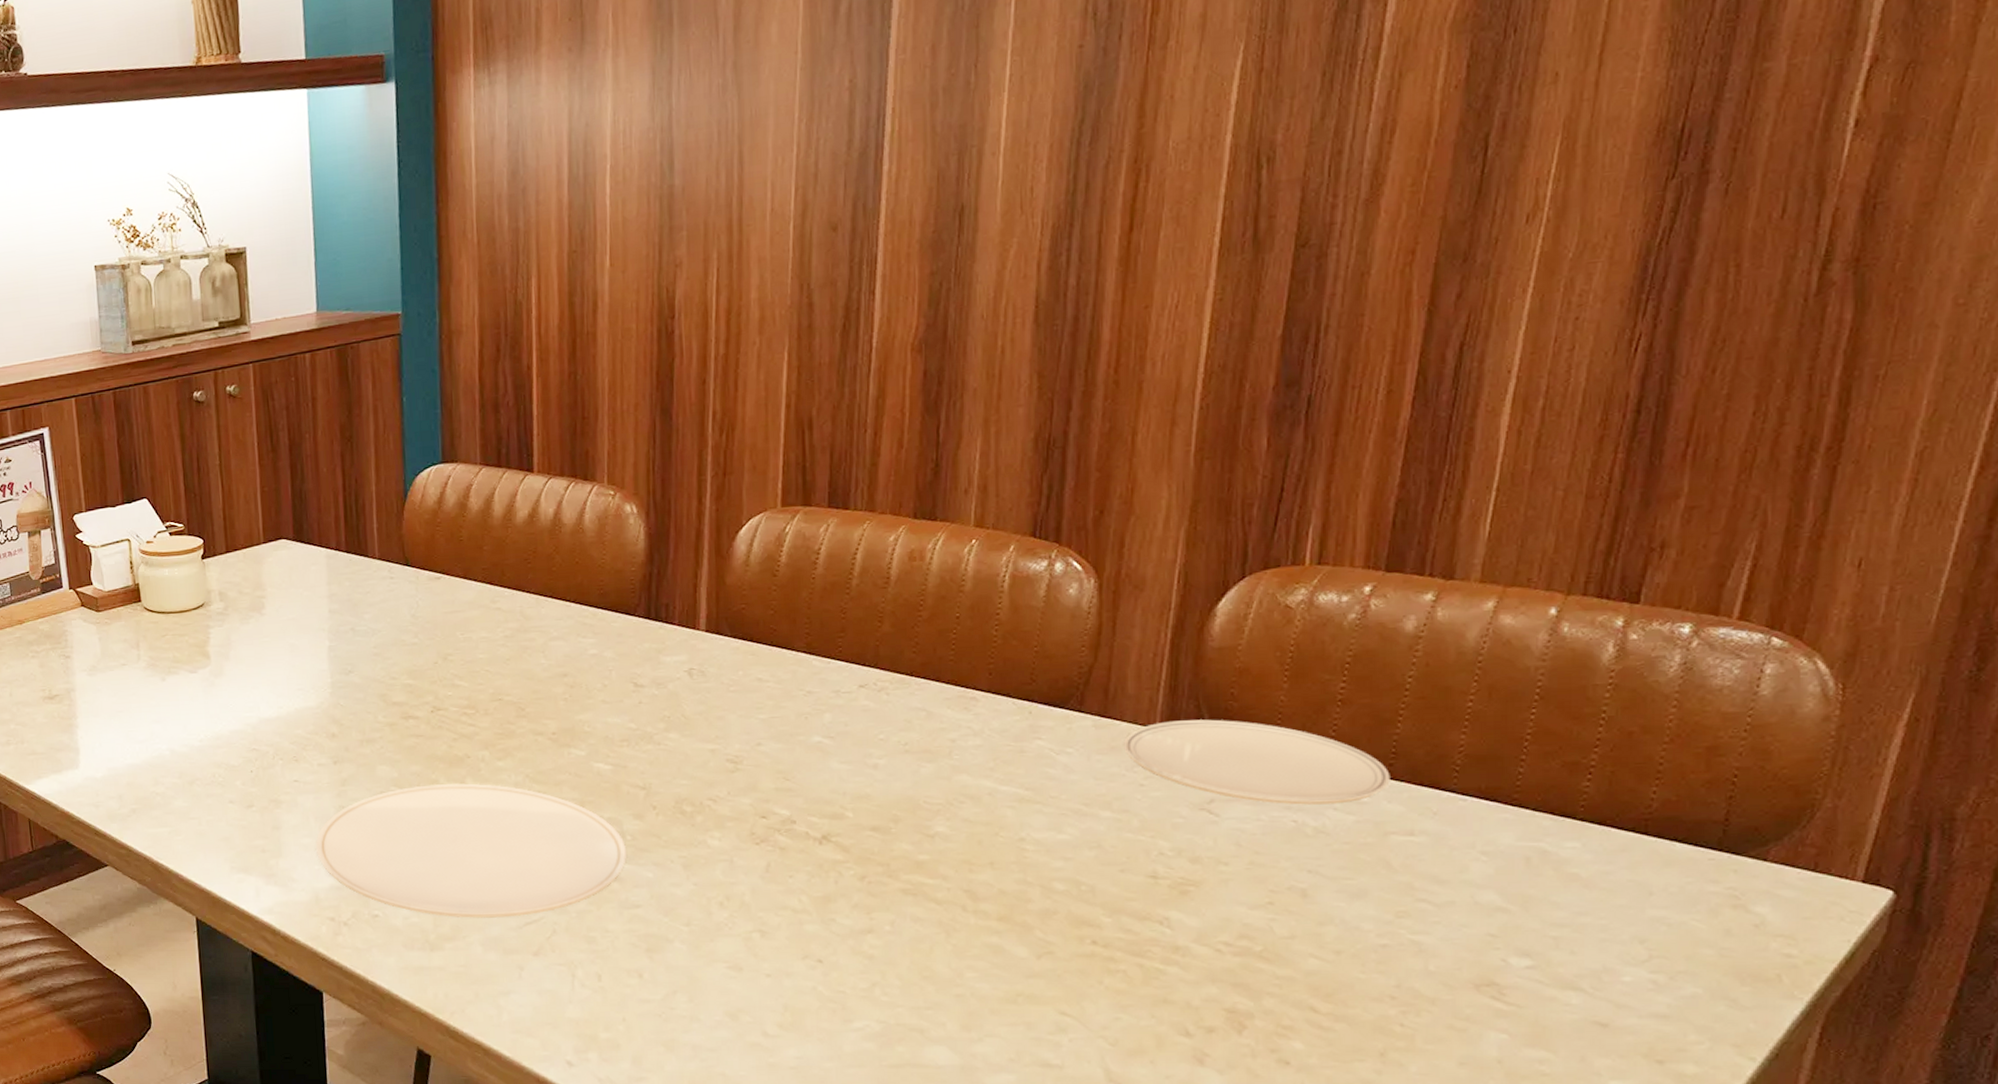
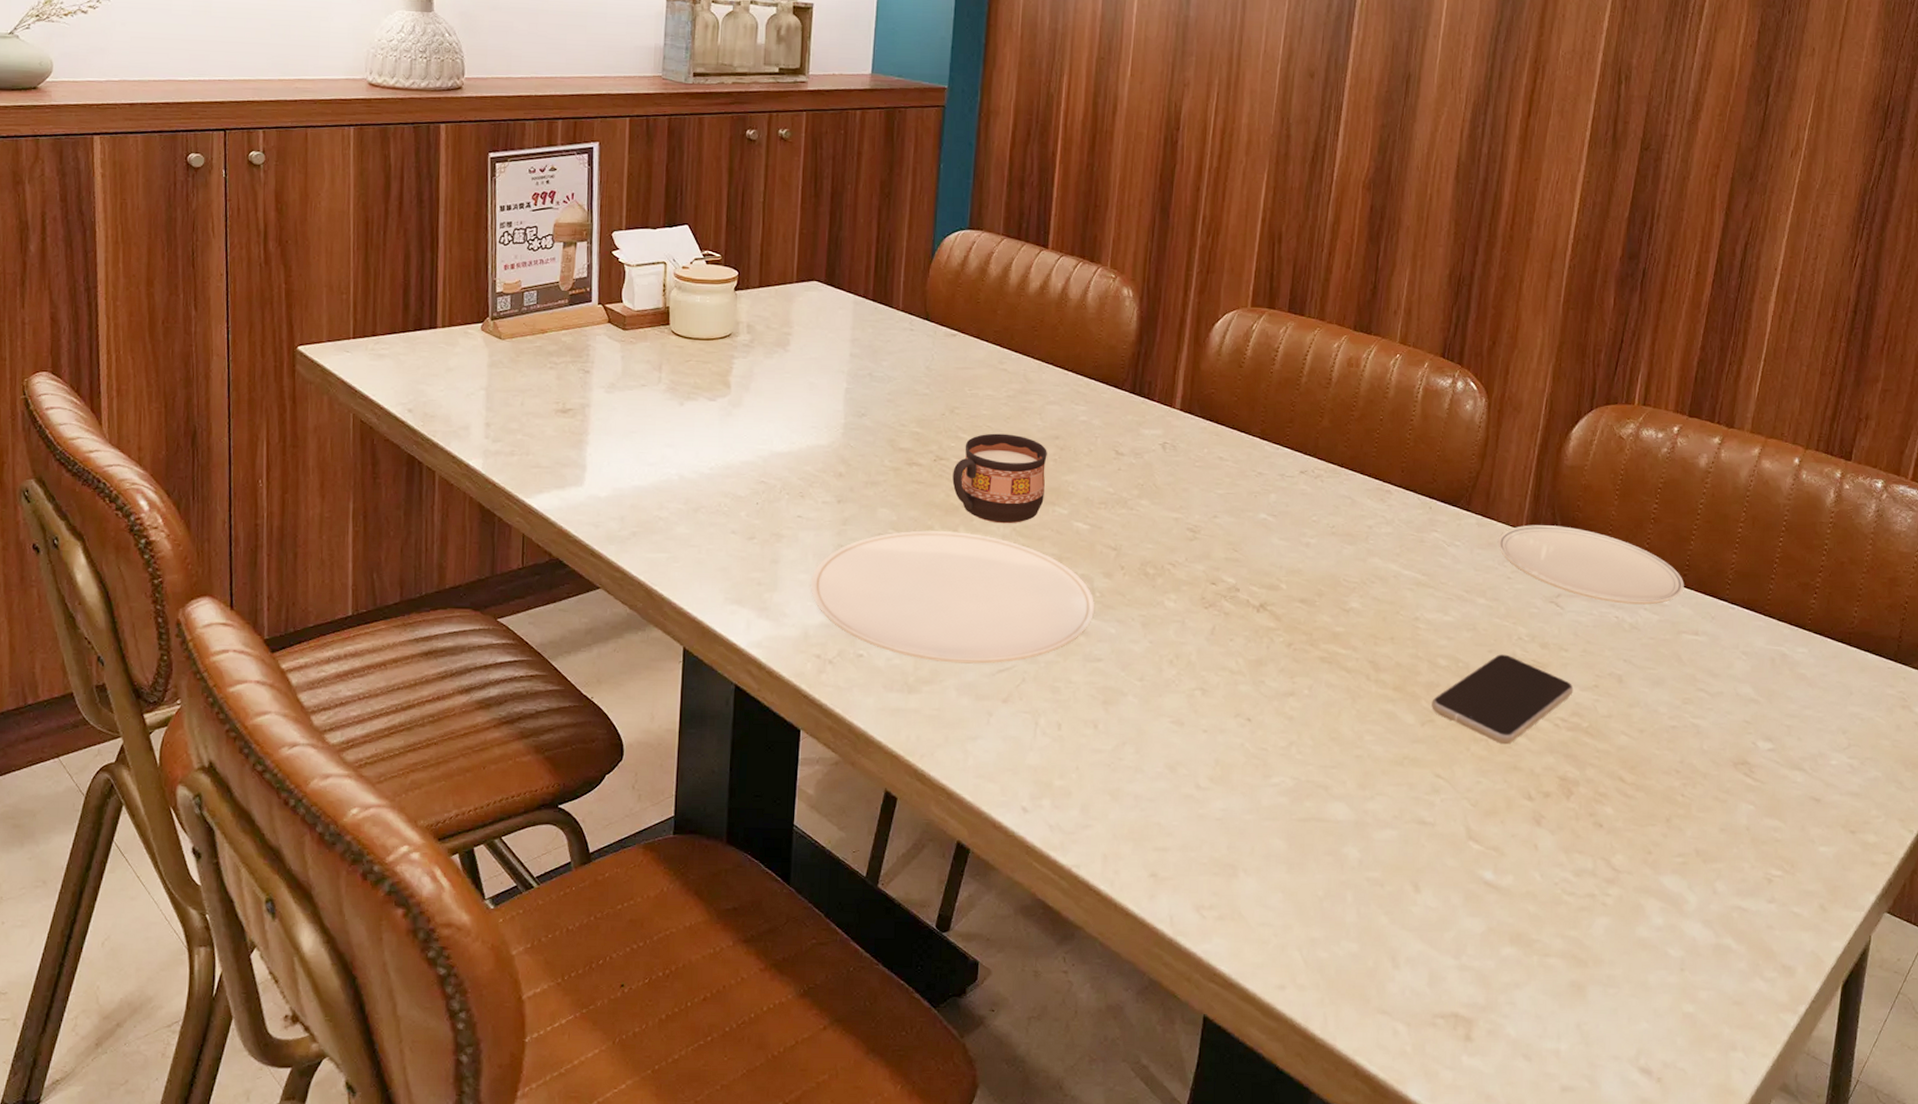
cup: none [453,676,557,771] -> present [952,433,1047,524]
mobile phone: none [1049,873,1239,975] -> present [1432,654,1574,745]

